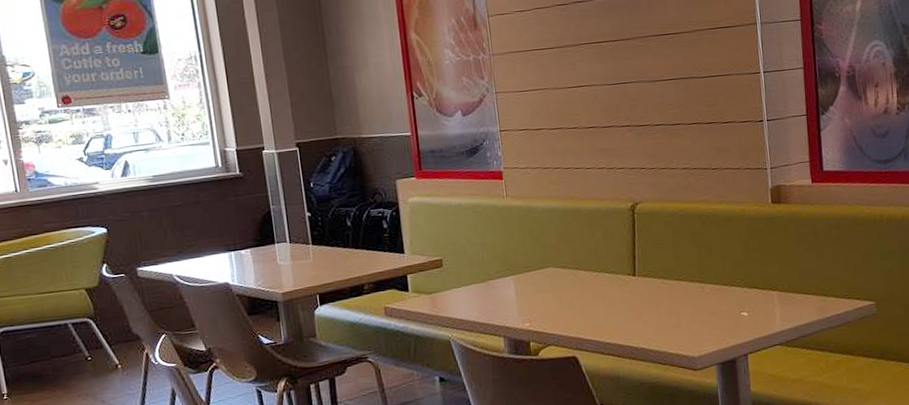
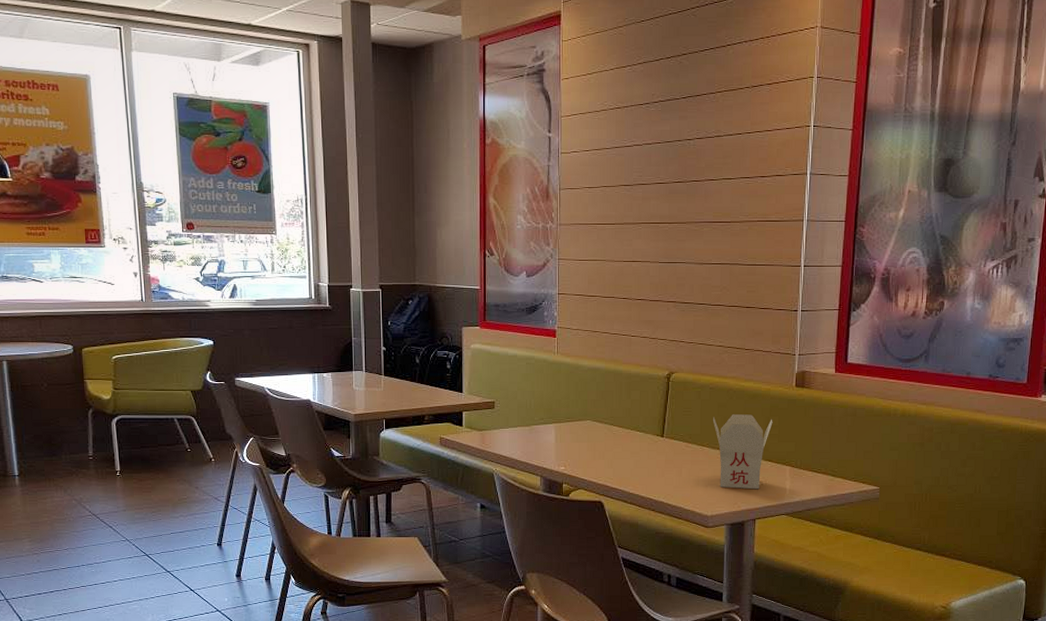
takeout container: none [686,239,753,324] -> present [712,413,773,490]

